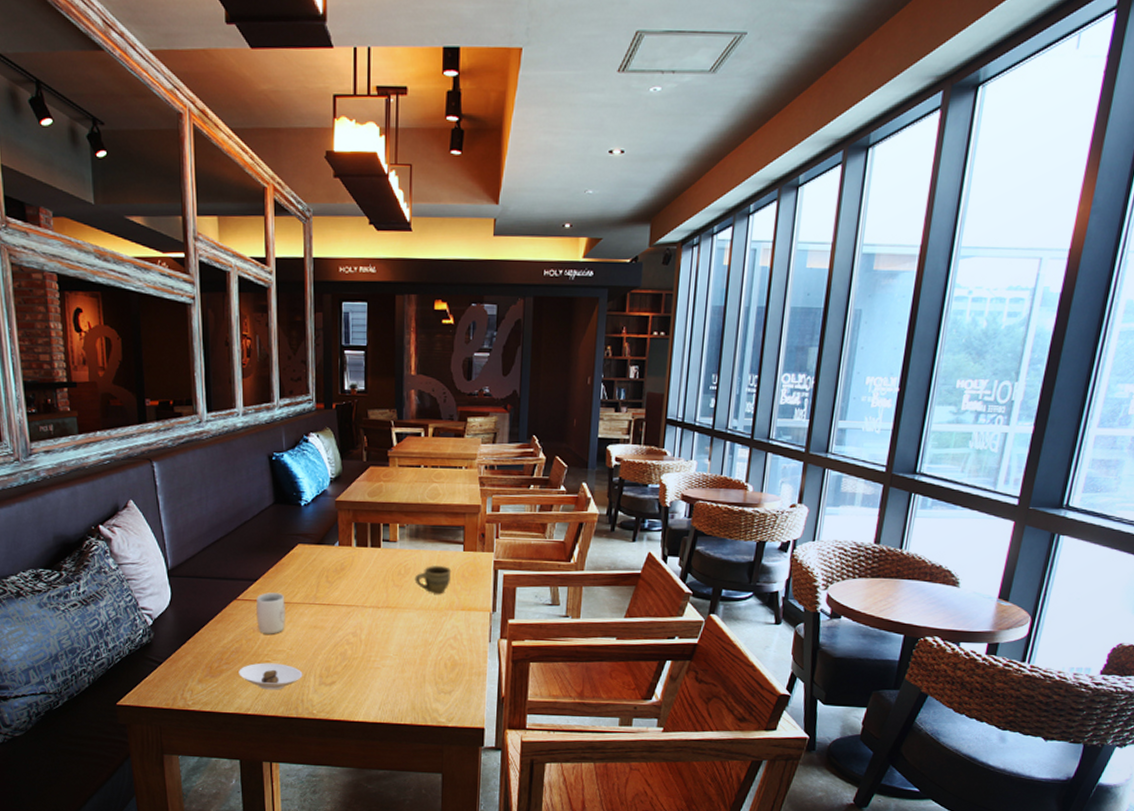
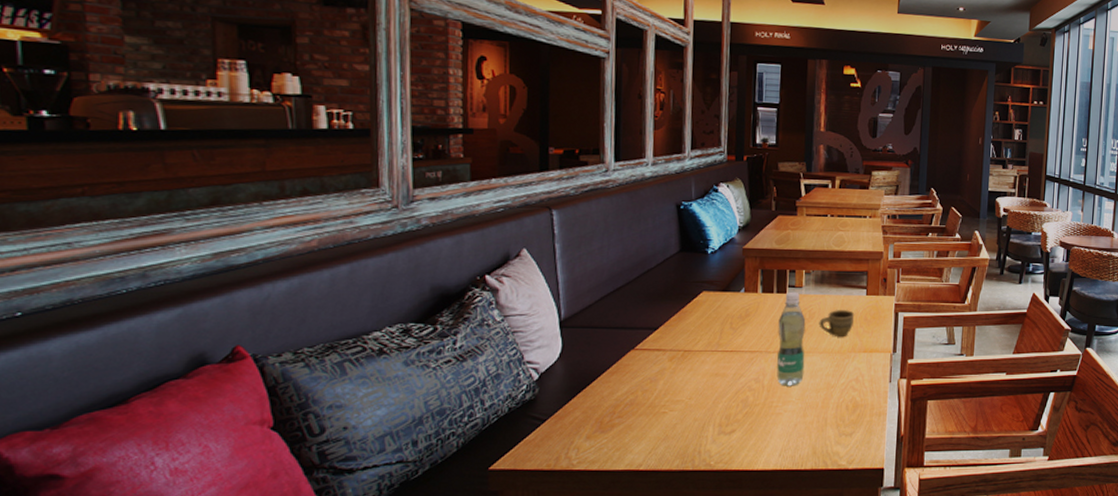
saucer: present [239,662,303,690] -> none [632,414,702,443]
mug: present [255,592,285,634] -> none [654,341,687,384]
bottle: none [373,546,402,642] -> present [776,291,806,386]

